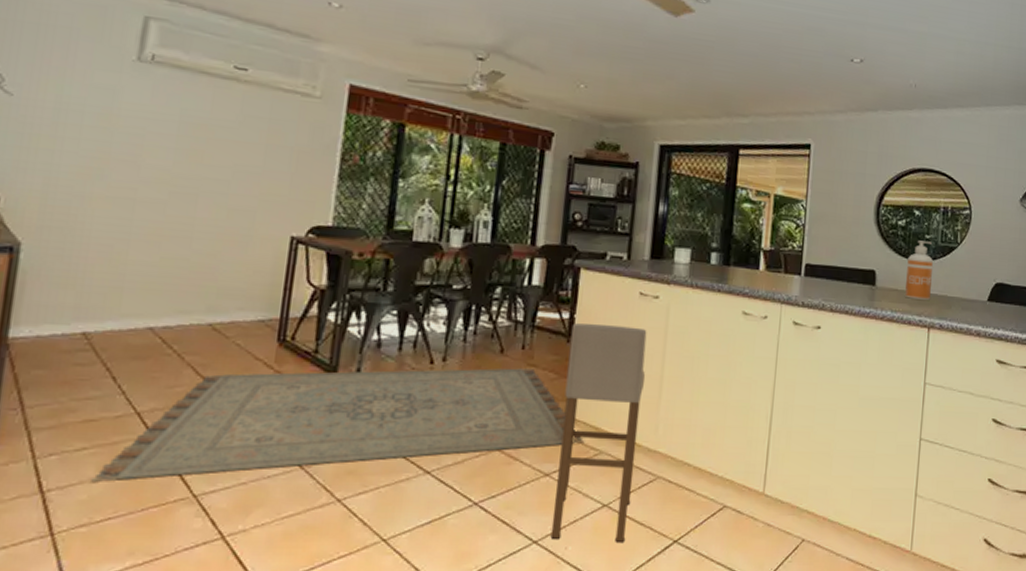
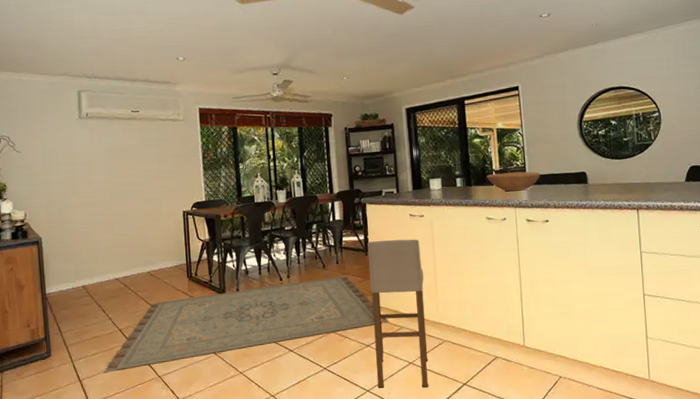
bowl: none [751,253,821,283] -> present [487,171,541,192]
soap dispenser: present [905,240,933,300] -> none [611,143,635,189]

